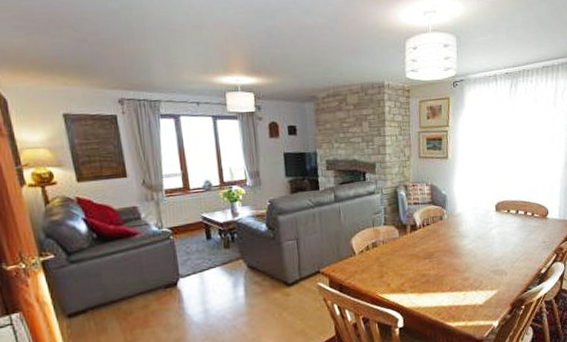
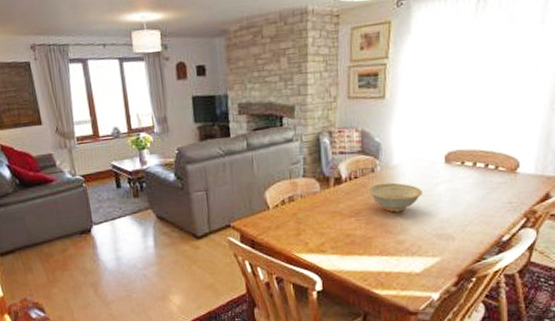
dish: none [437,228,481,254] -> present [367,182,422,213]

